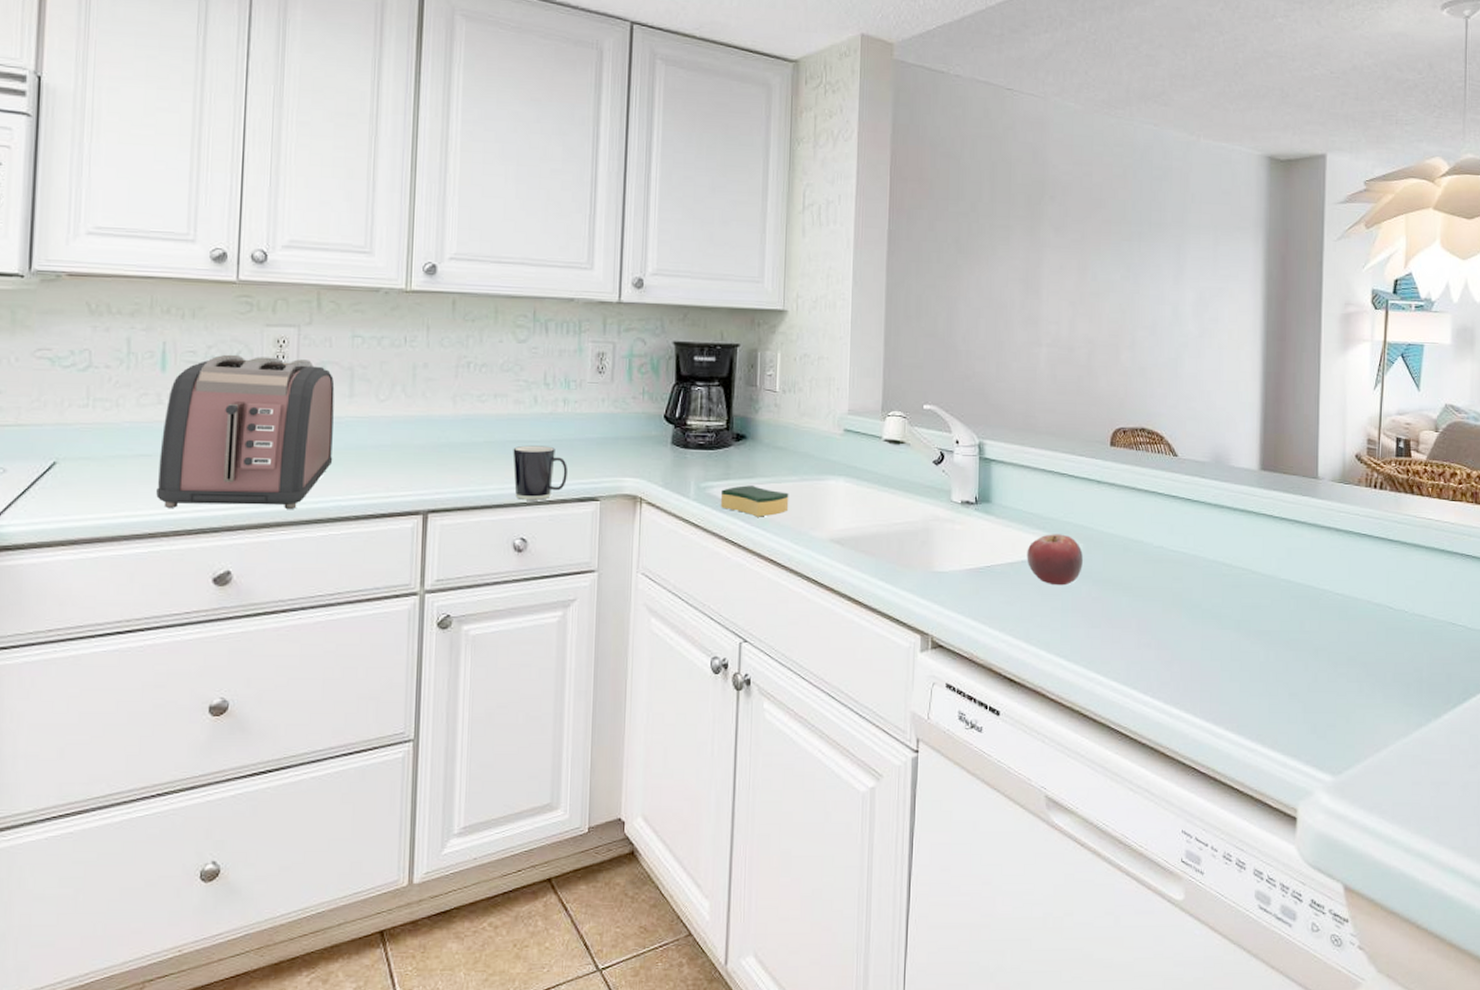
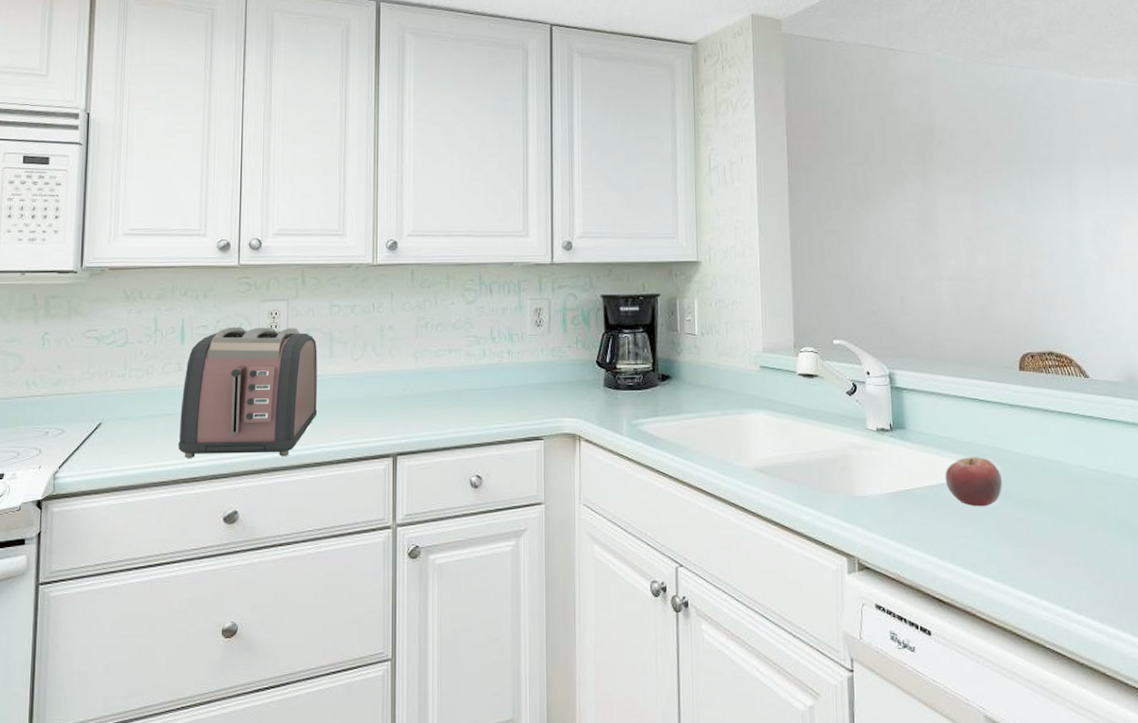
mug: present [513,445,567,500] -> none [467,393,514,441]
sponge: present [721,485,789,517] -> none [651,421,714,450]

